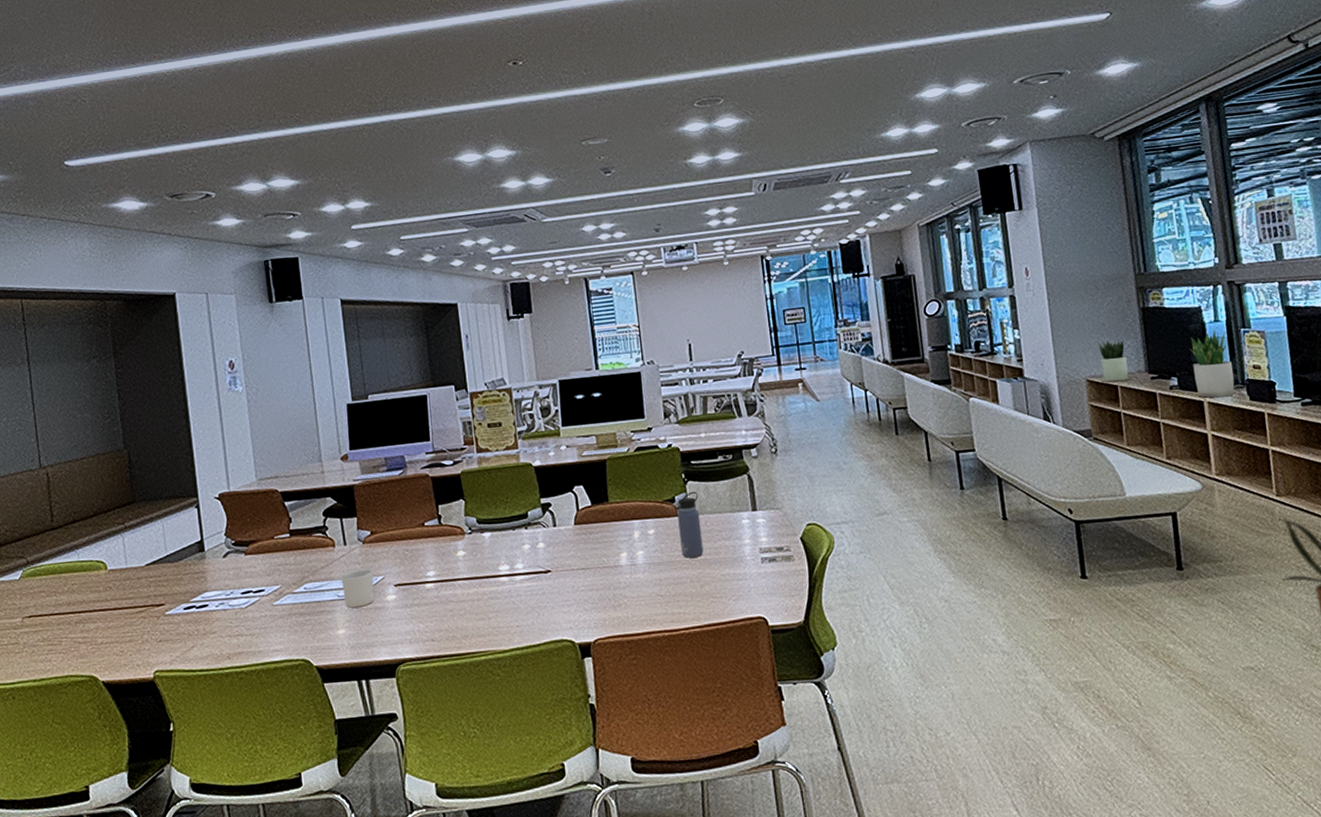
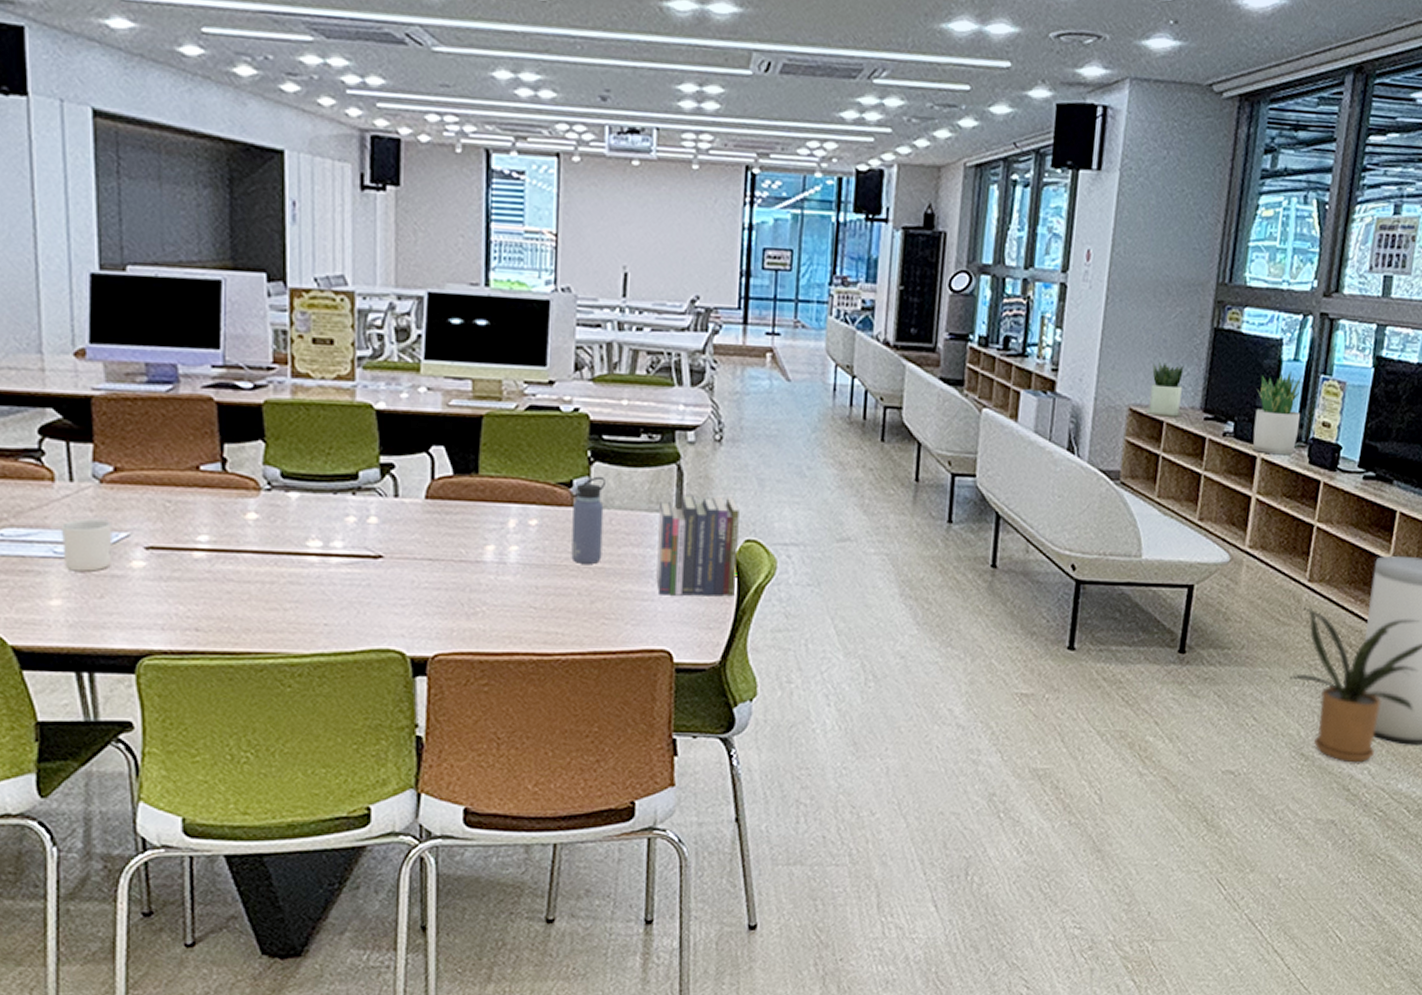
books: none [738,492,806,575] -> present [656,494,740,597]

